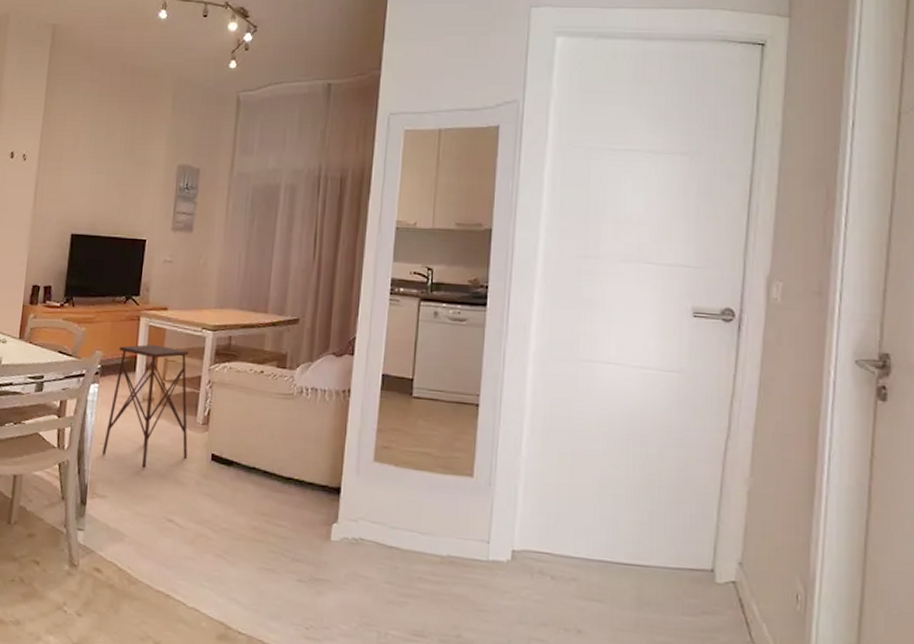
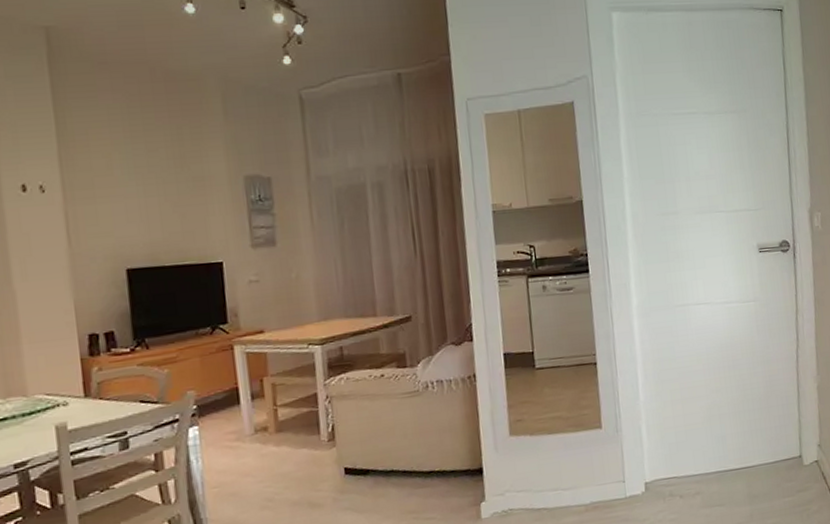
side table: present [101,344,189,469] -> none [214,370,319,501]

